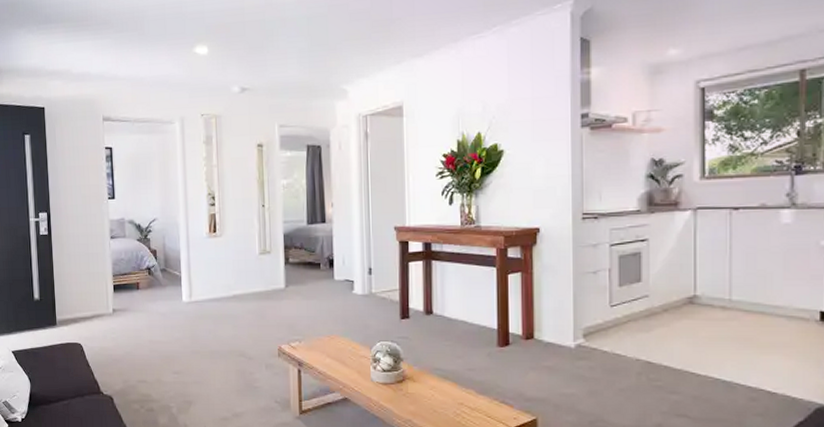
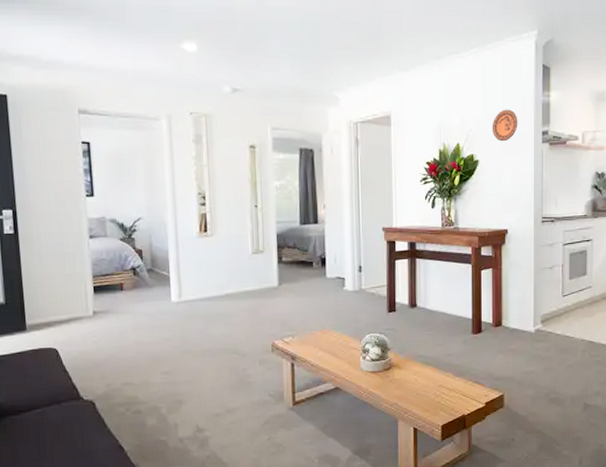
decorative plate: none [518,91,551,128] -> present [491,109,518,142]

